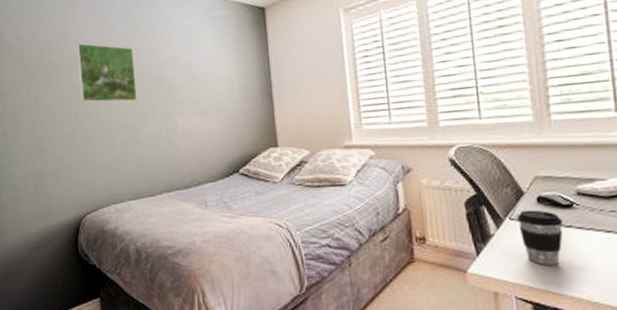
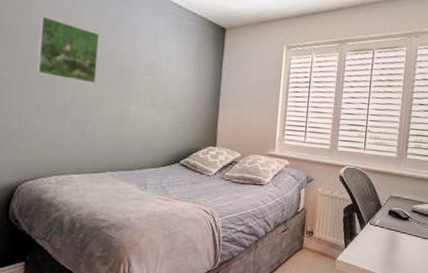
coffee cup: present [517,209,564,265] -> none [374,218,401,258]

